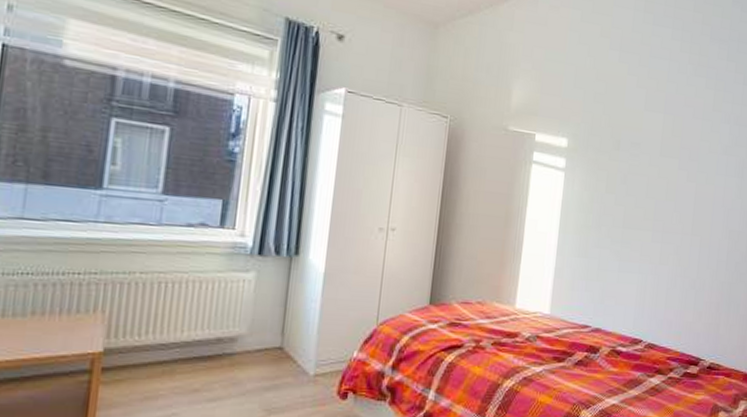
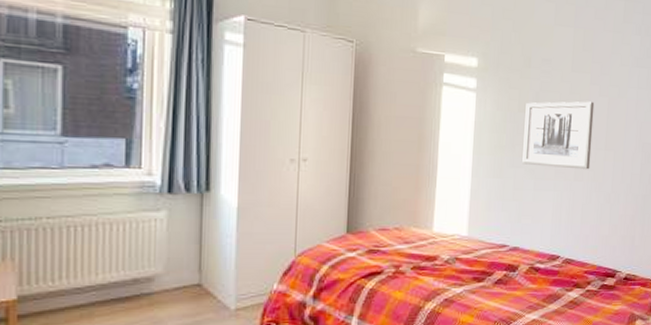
wall art: none [608,184,682,254] -> present [522,101,595,170]

